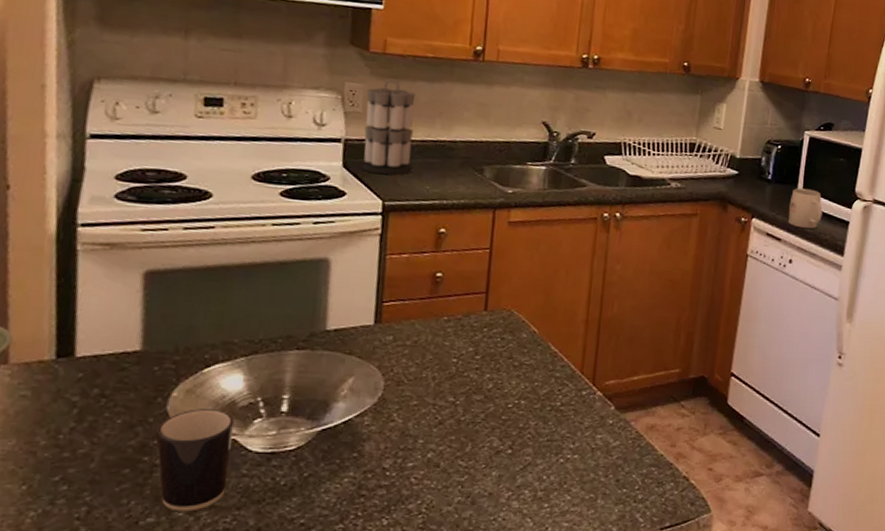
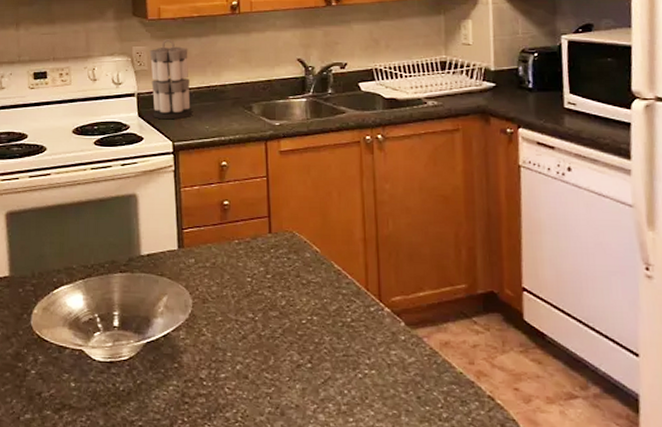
mug: present [156,409,234,512] -> none [26,323,80,411]
mug: present [788,188,823,229] -> none [557,93,597,135]

